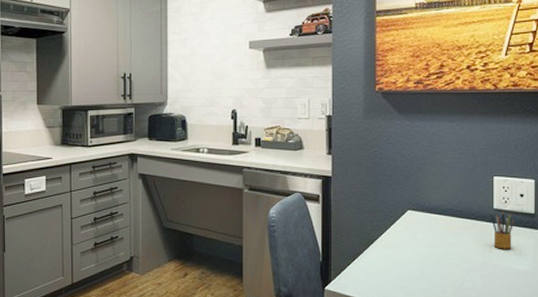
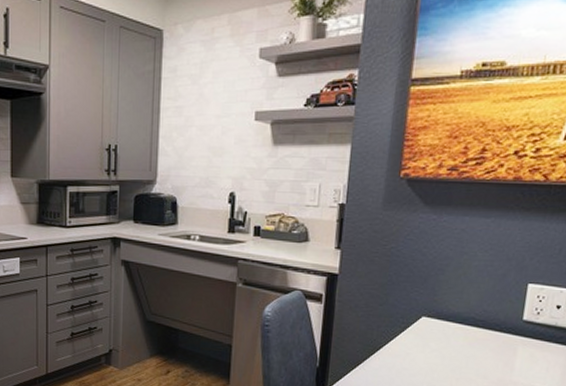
pencil box: present [489,211,515,249] -> none [516,323,546,366]

